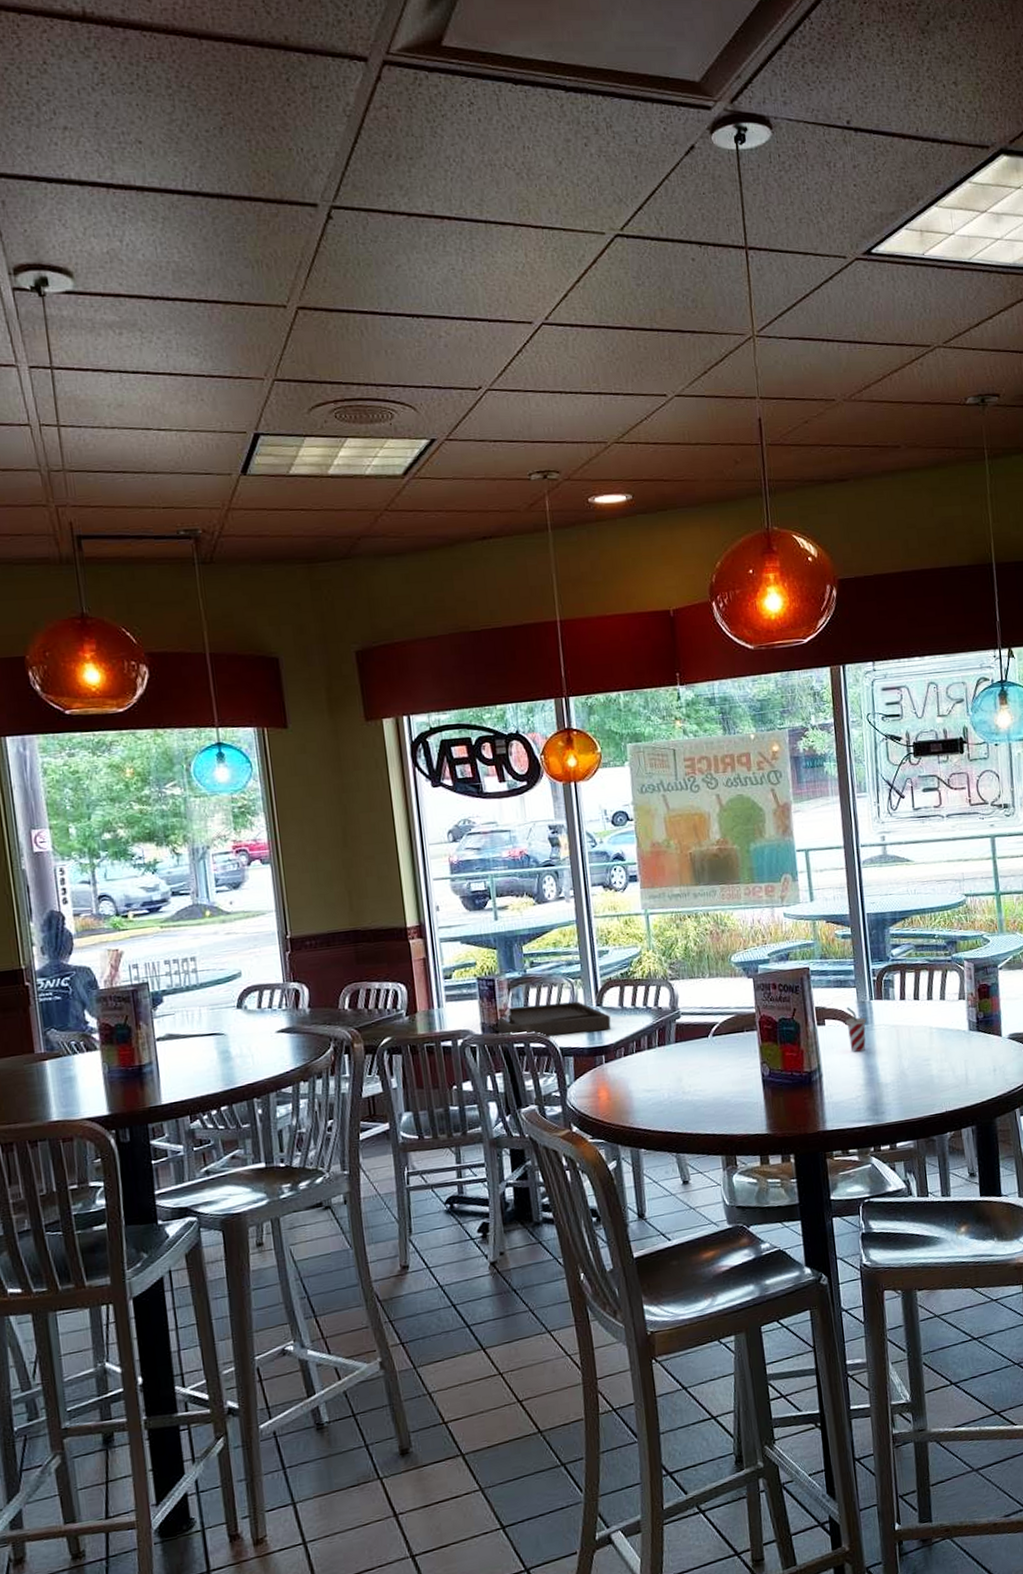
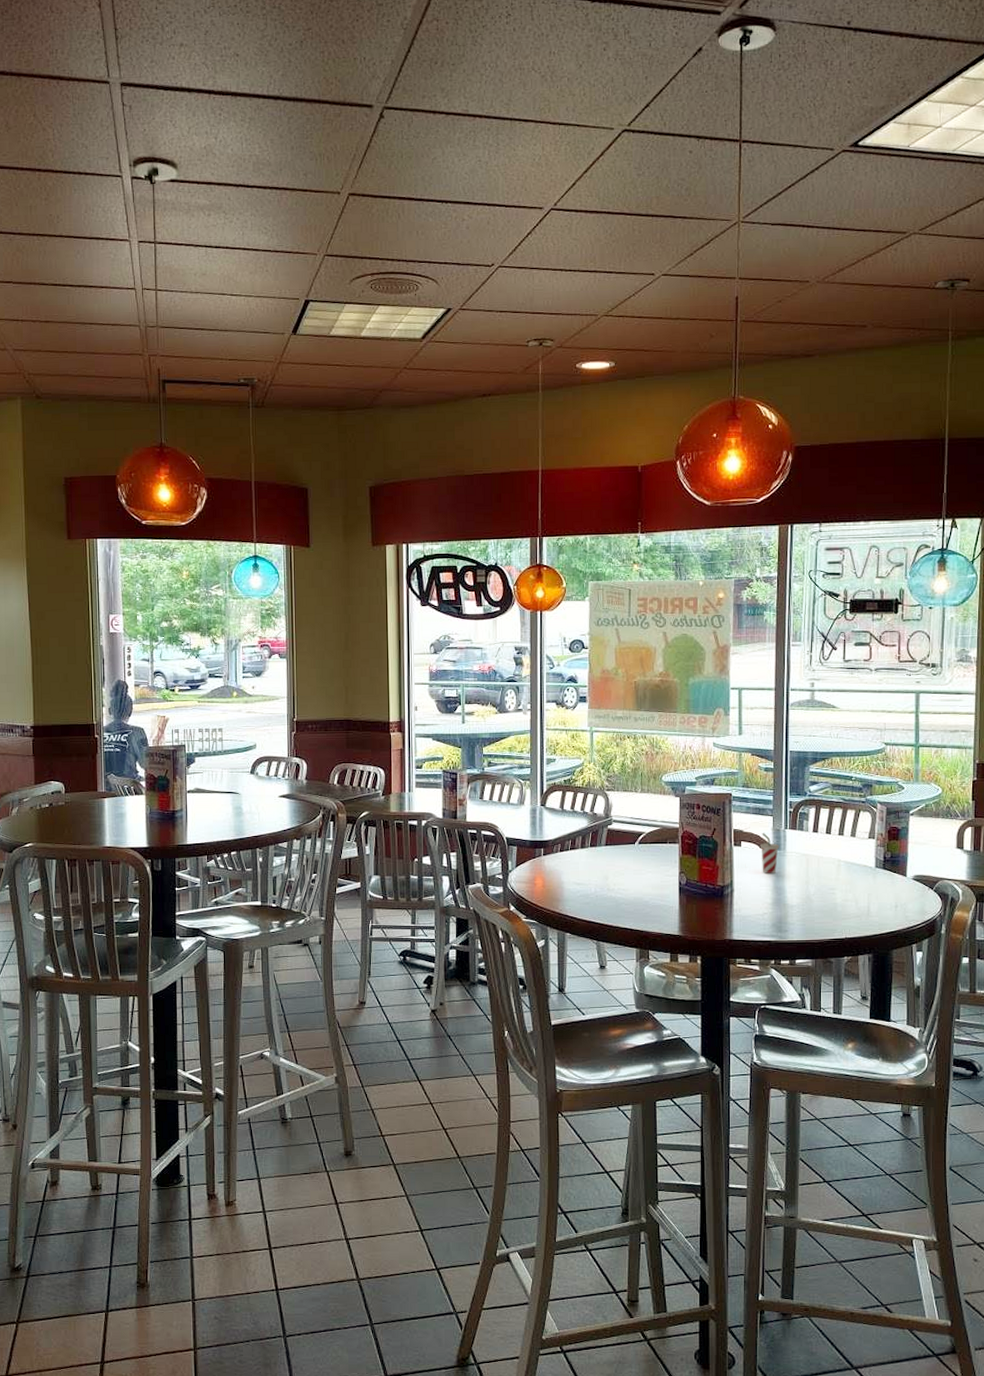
tray: present [489,1001,612,1037] -> none [449,798,552,827]

